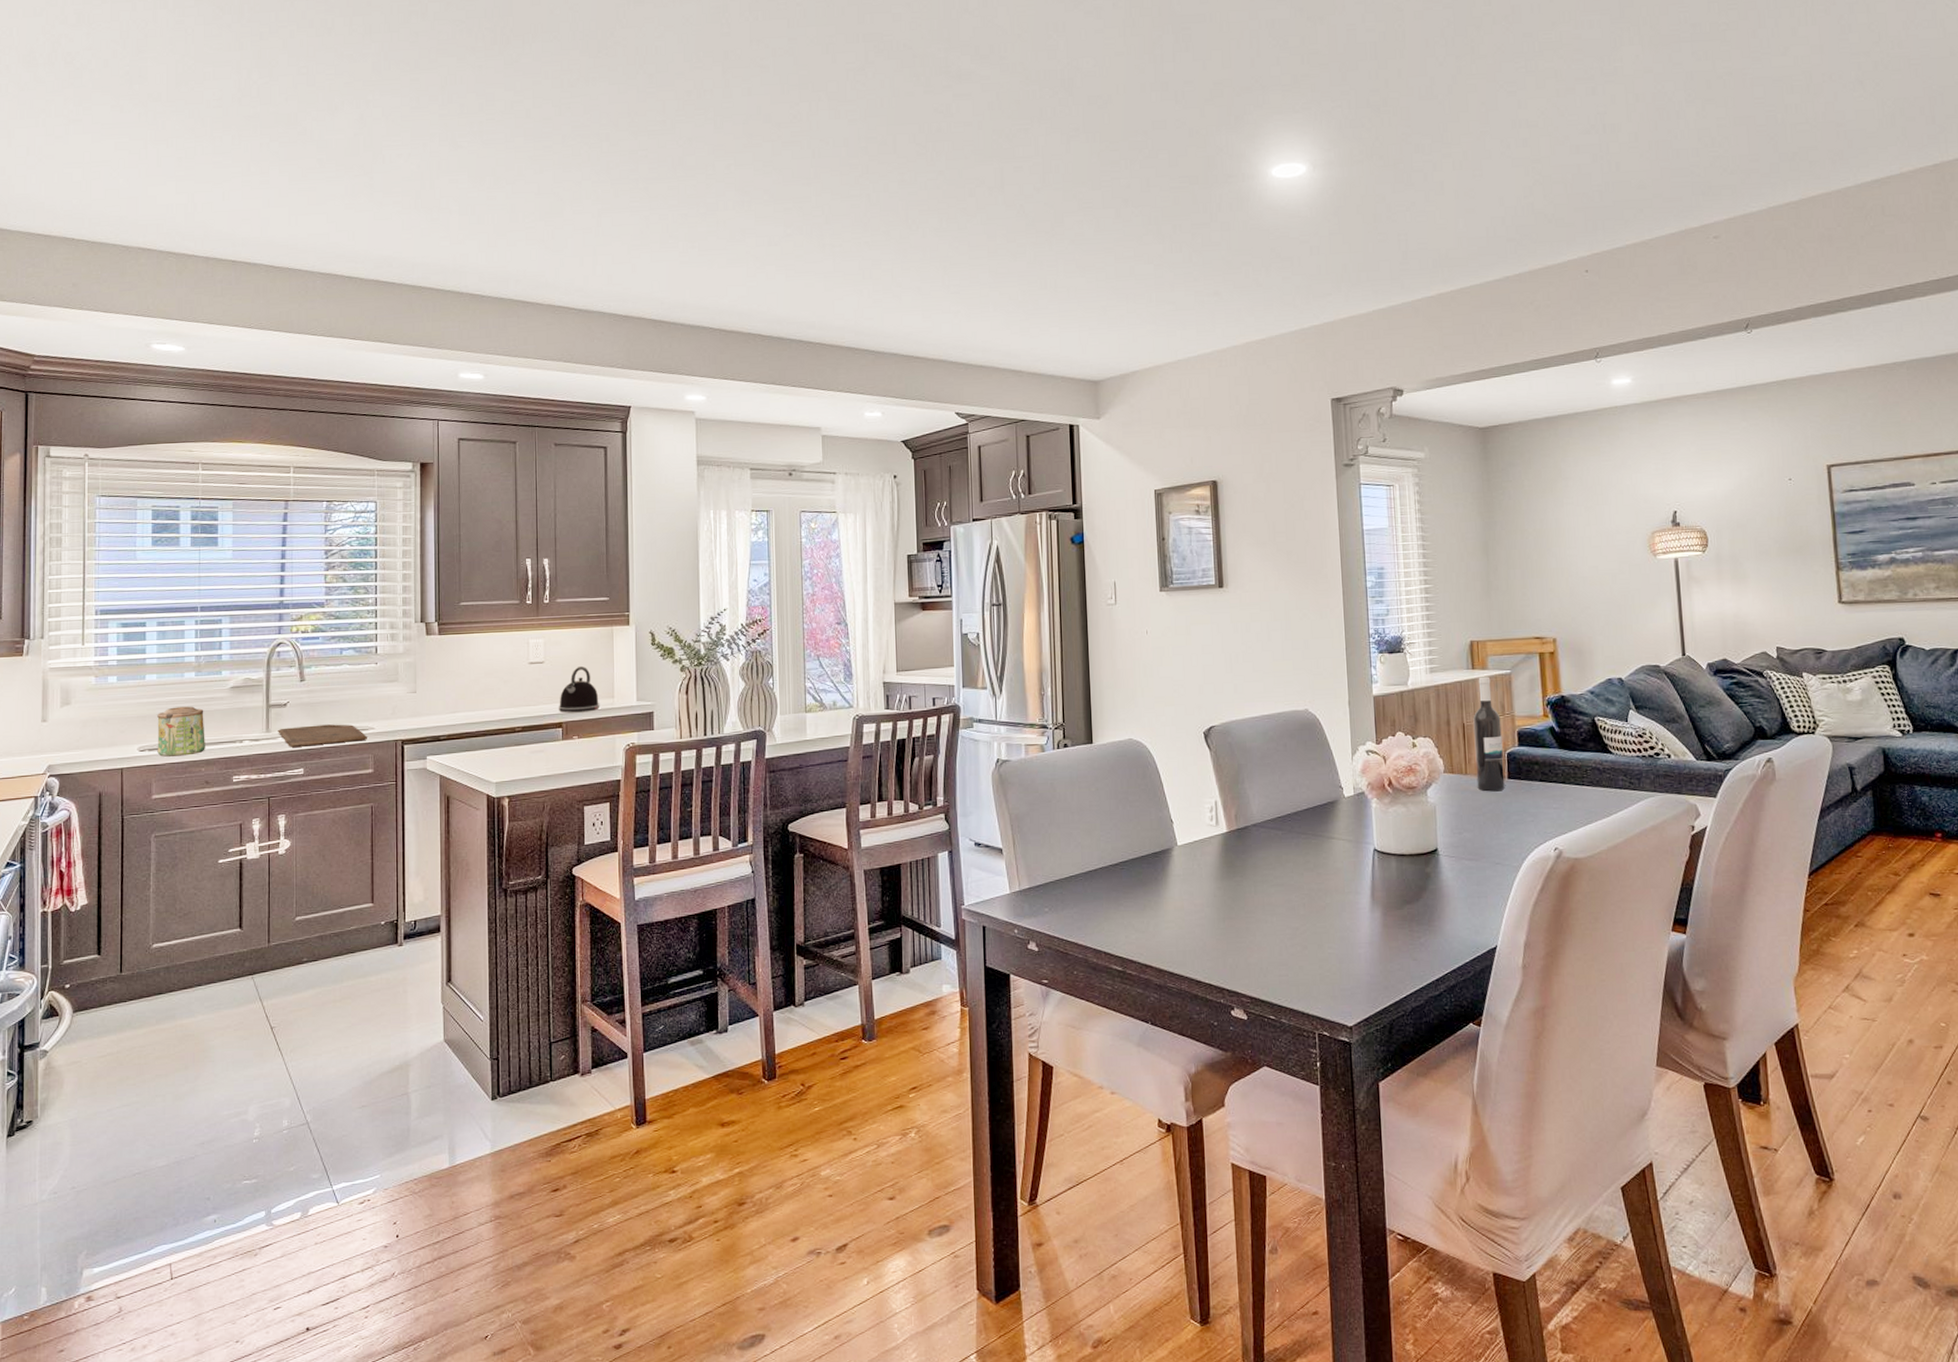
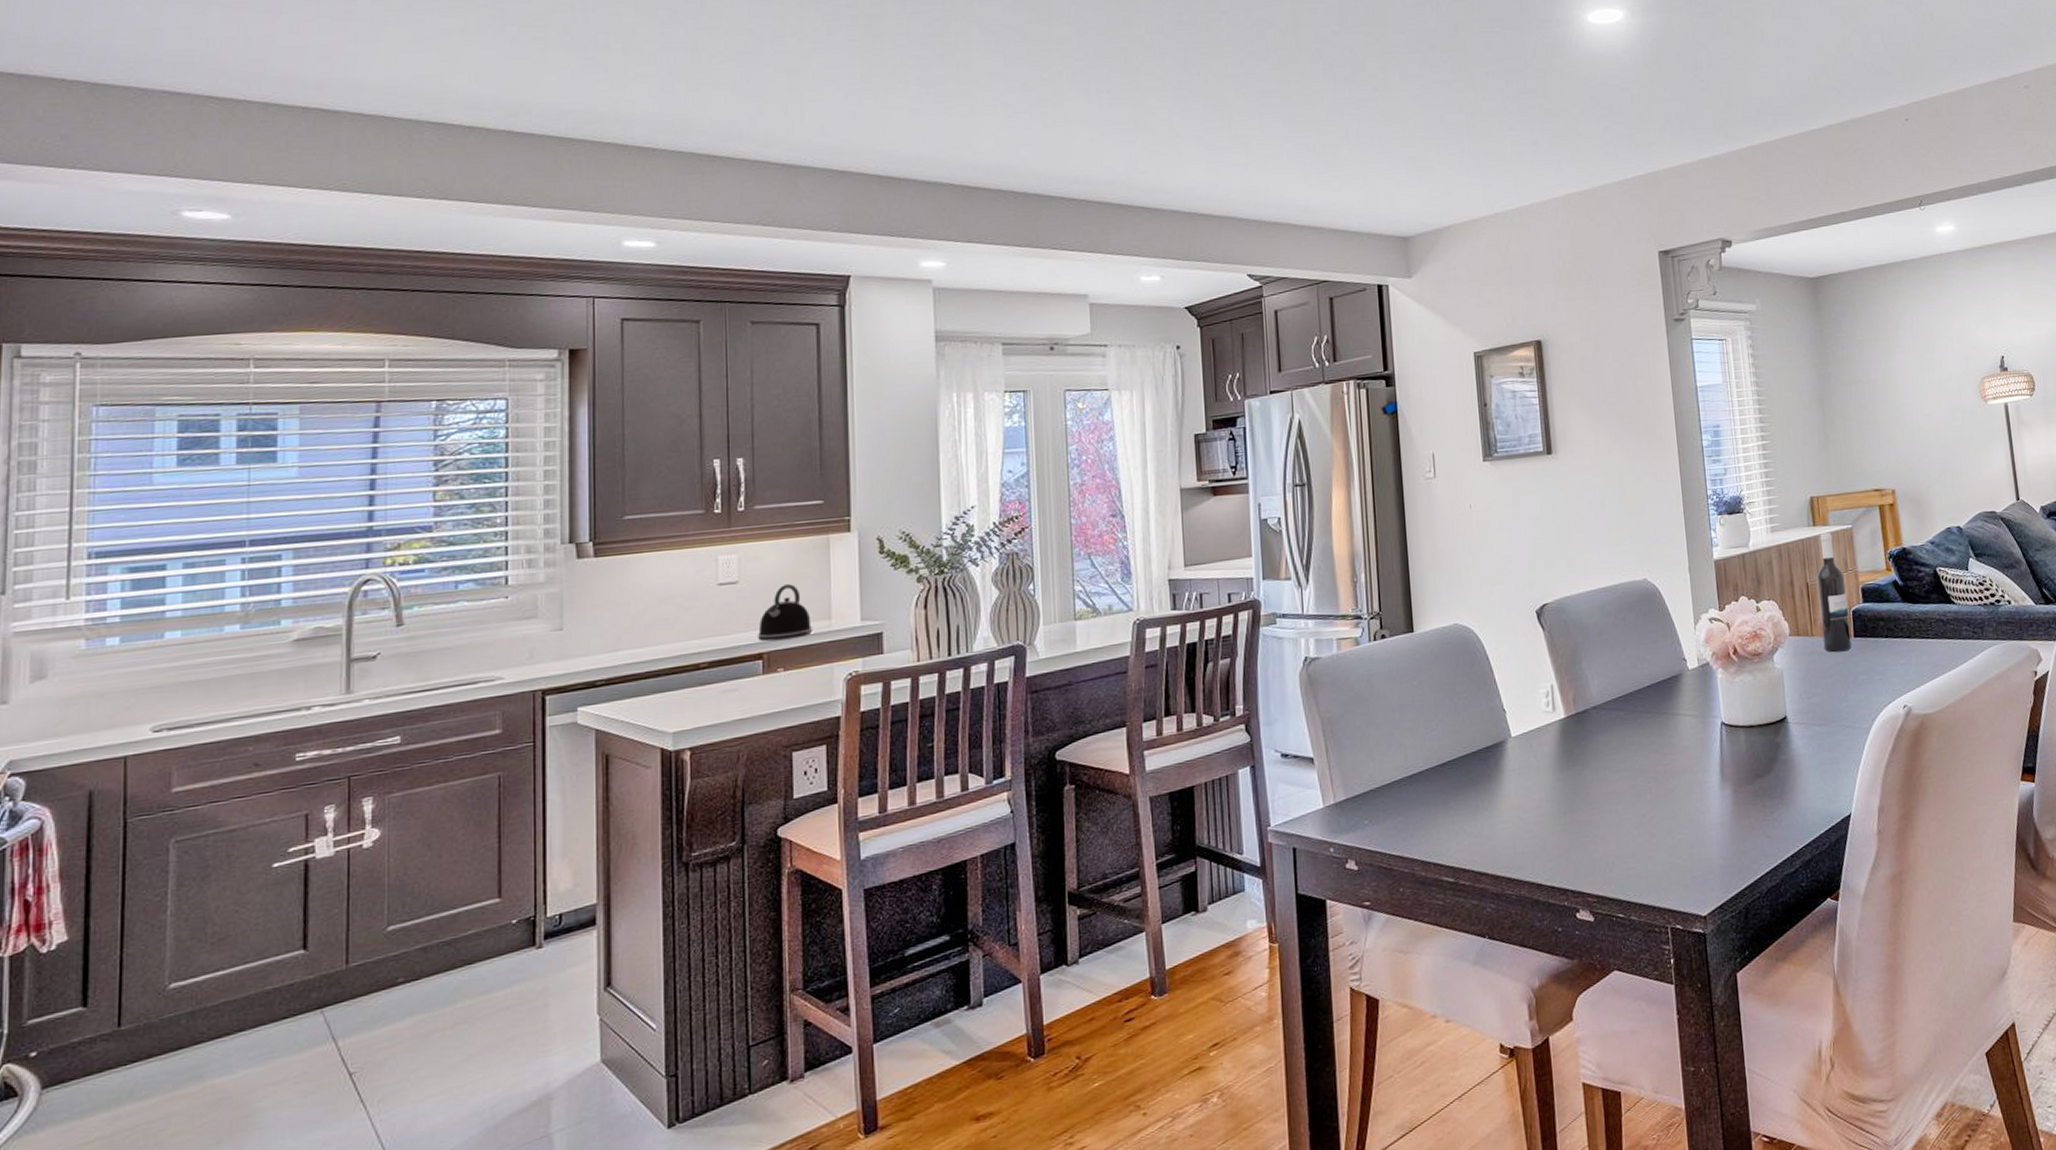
canister: present [157,706,205,758] -> none [181,668,255,737]
cutting board: present [278,724,367,747] -> none [363,675,493,710]

